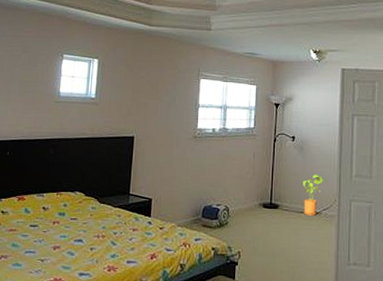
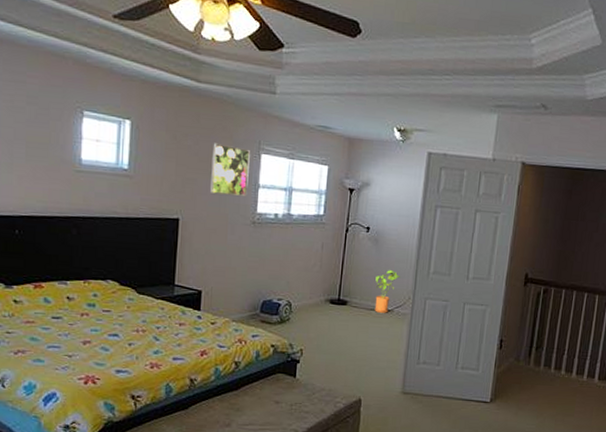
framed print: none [159,73,191,116] -> present [210,143,250,197]

